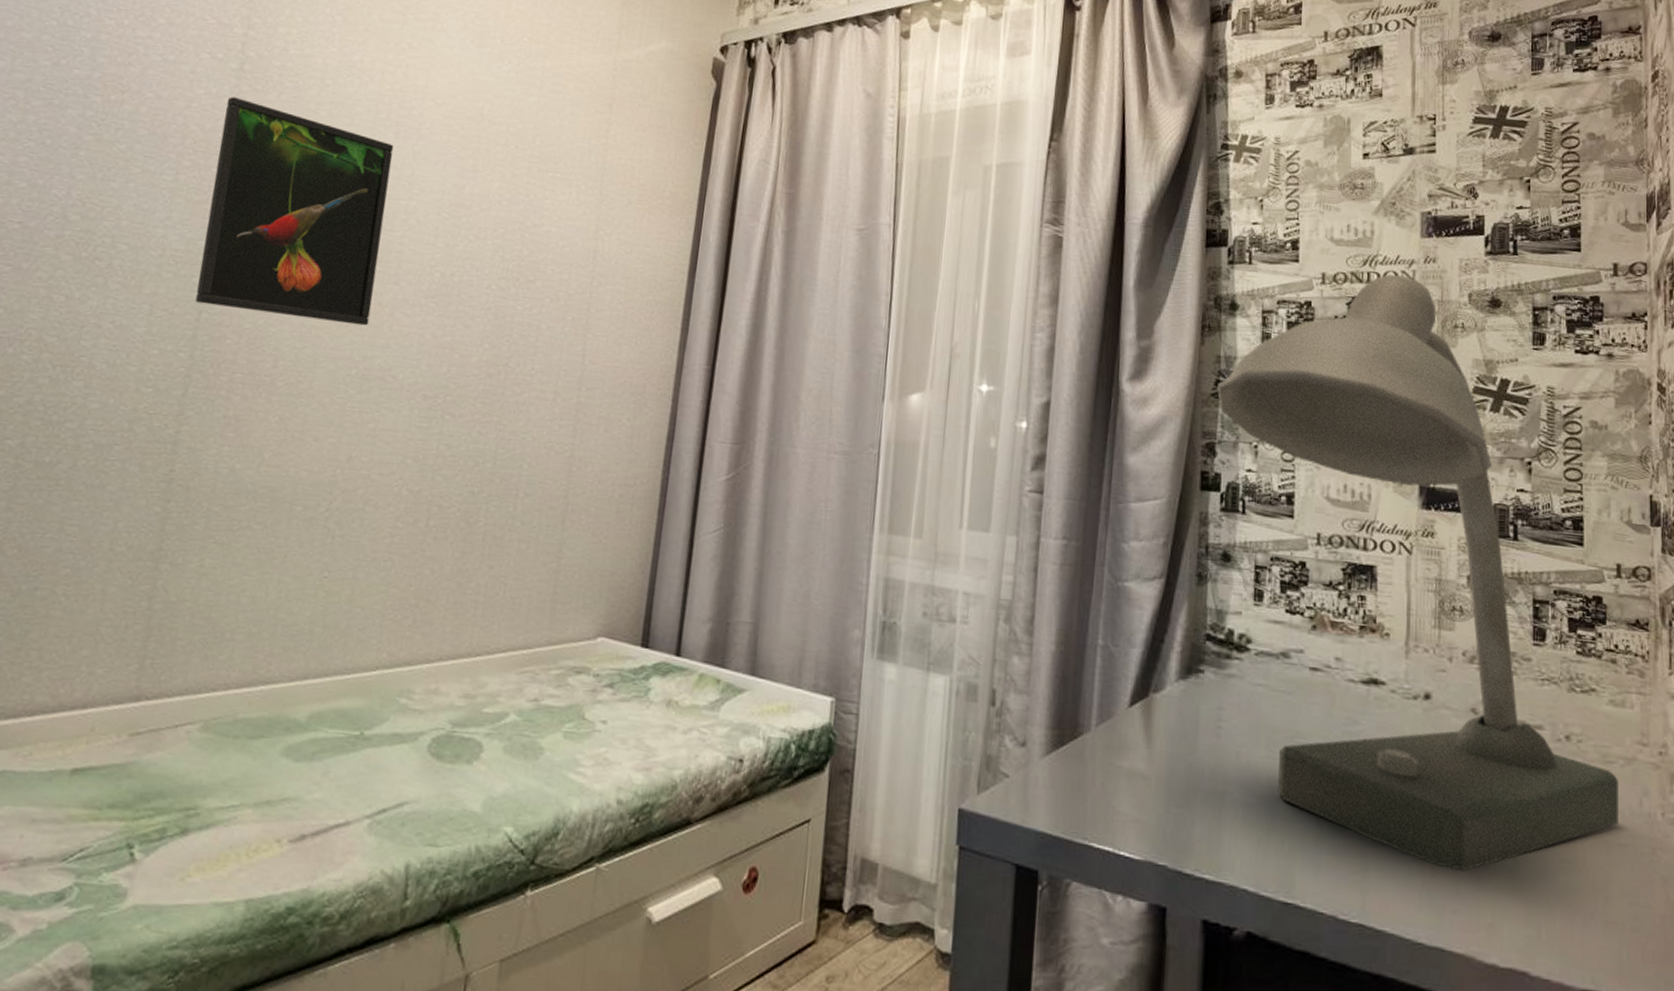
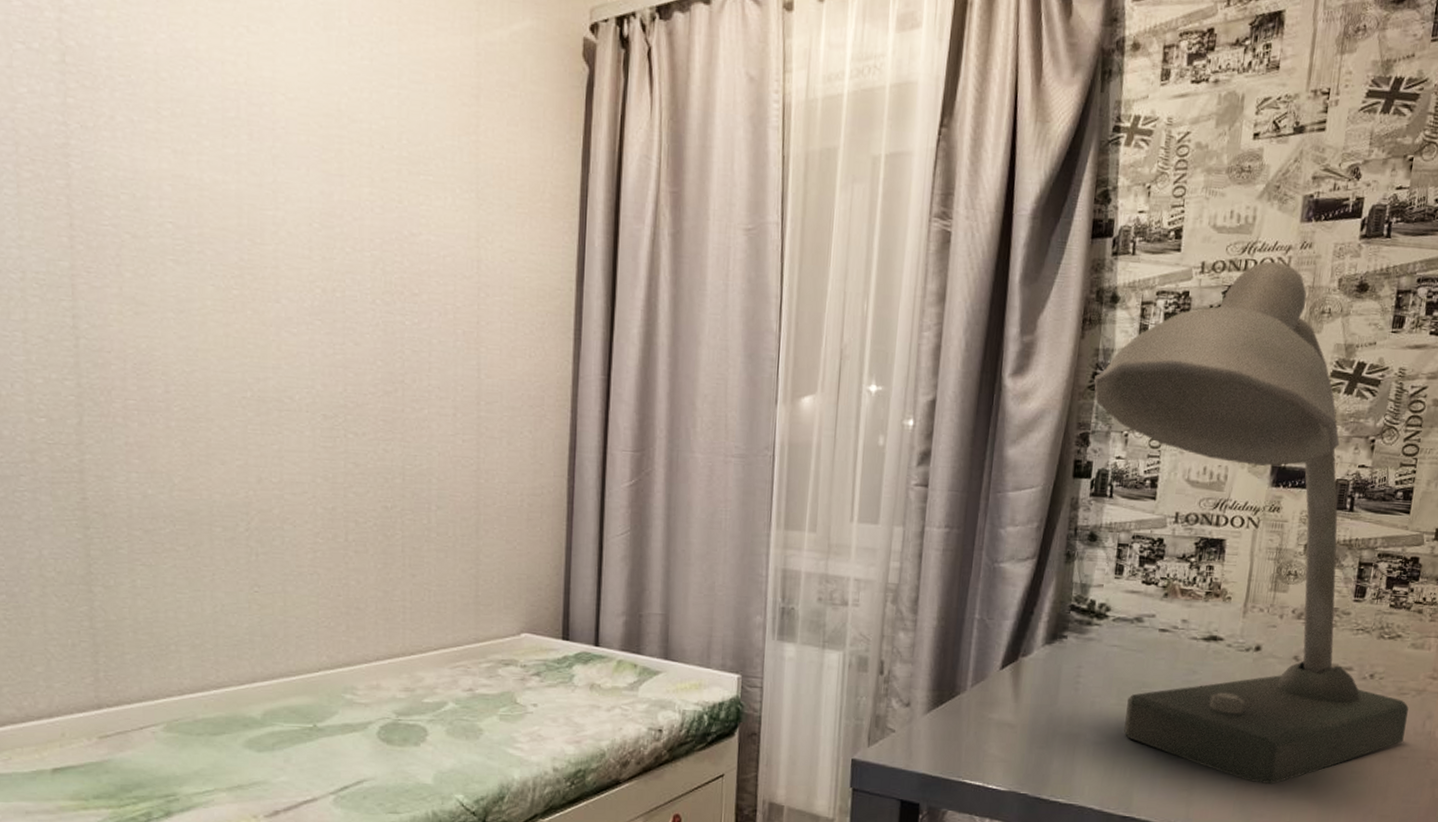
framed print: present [195,97,394,326] -> none [55,95,255,347]

